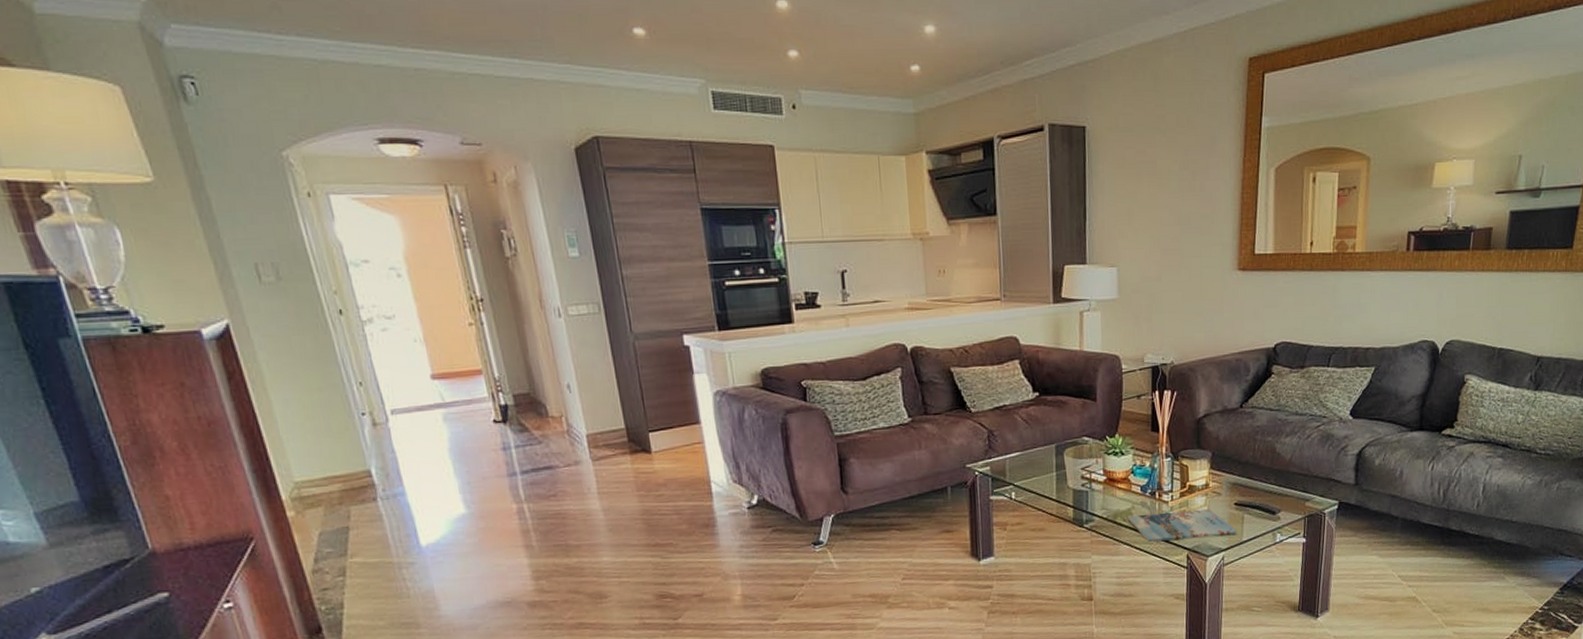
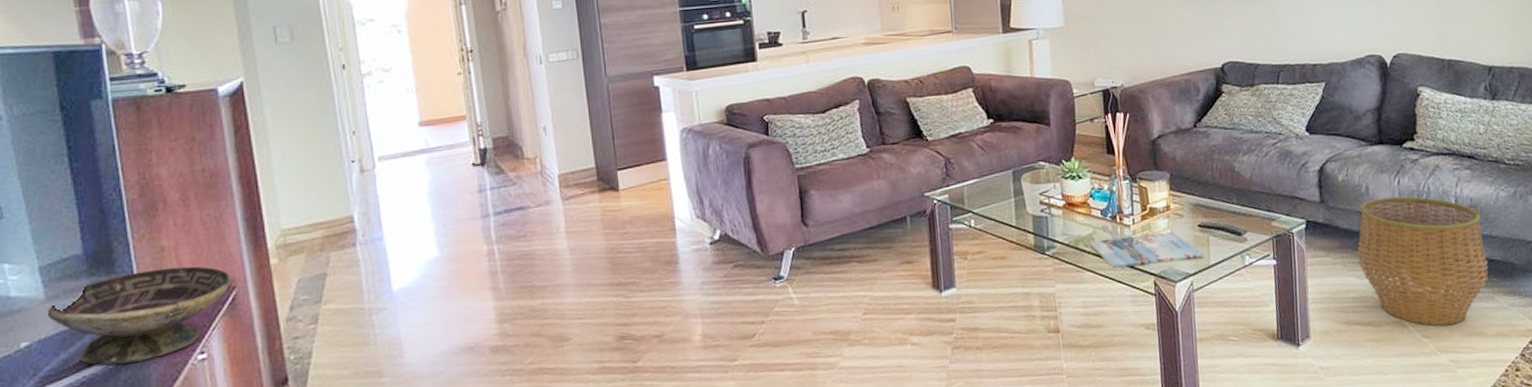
decorative bowl: none [52,516,248,612] -> present [47,266,231,366]
basket: none [1382,481,1506,603] -> present [1356,196,1488,327]

